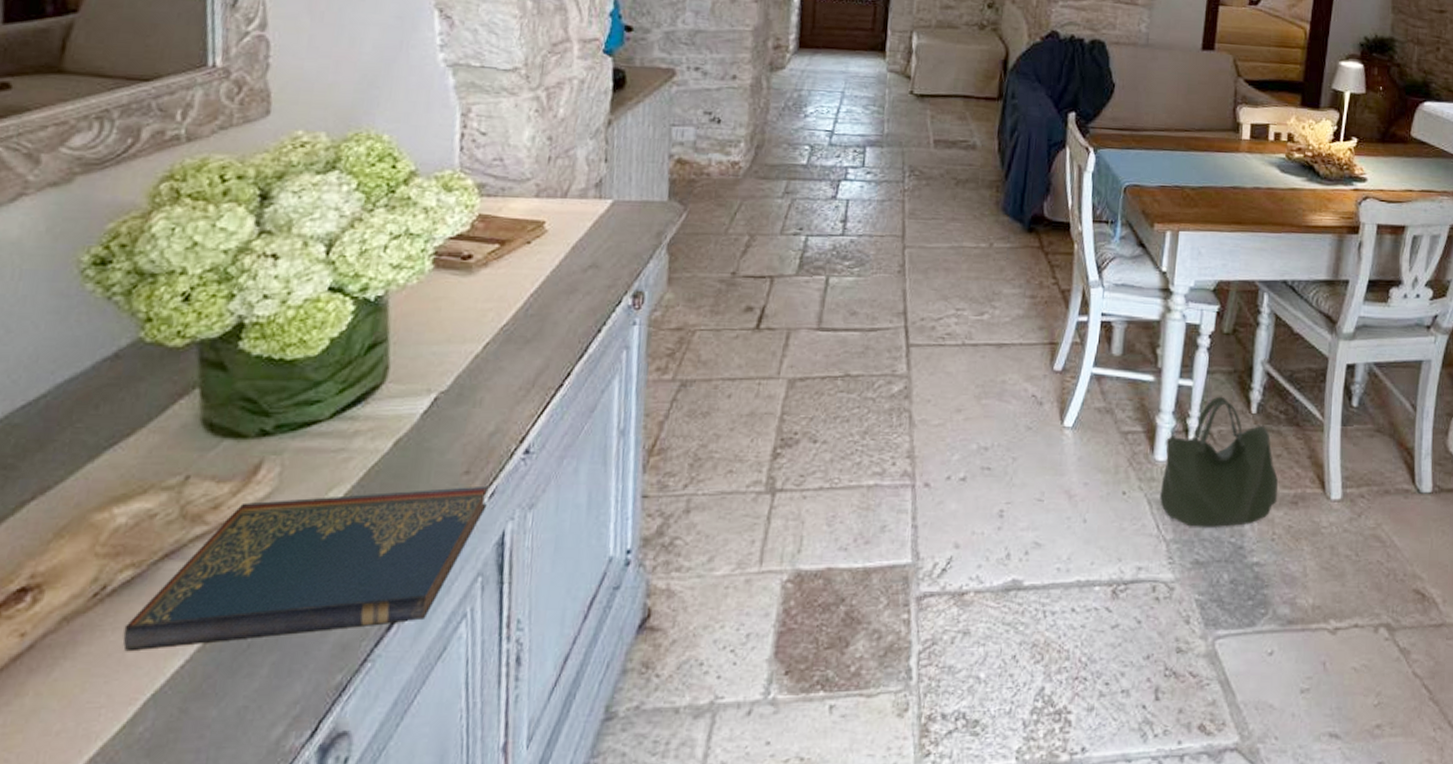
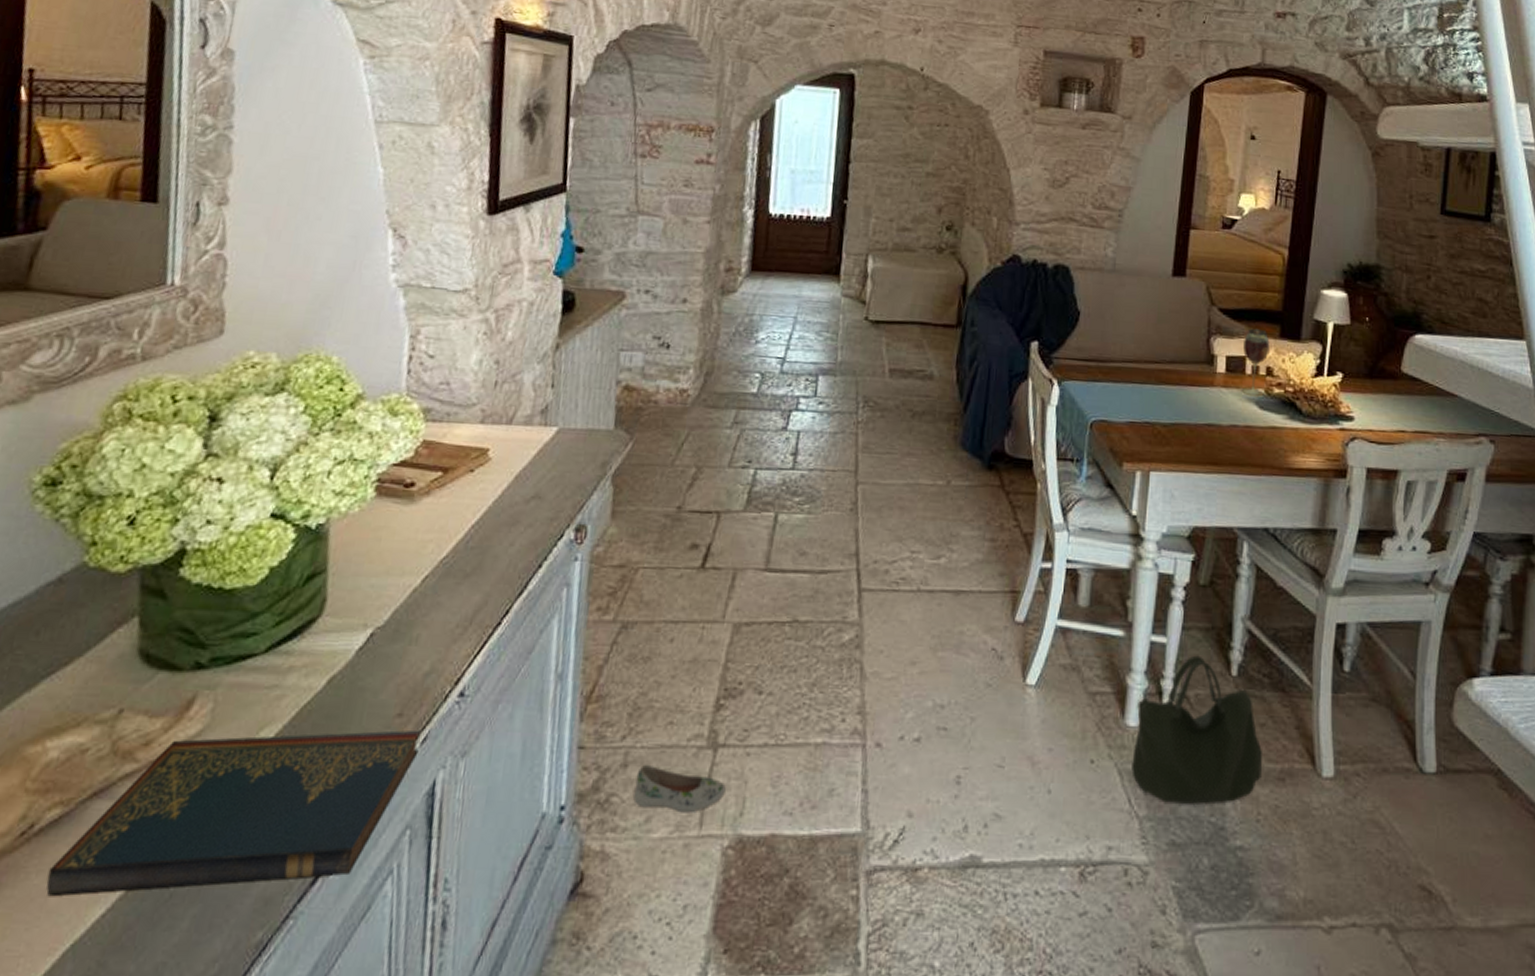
shoe: none [695,509,785,552] -> present [632,764,727,813]
wineglass: none [1265,97,1291,161] -> present [1242,328,1270,397]

